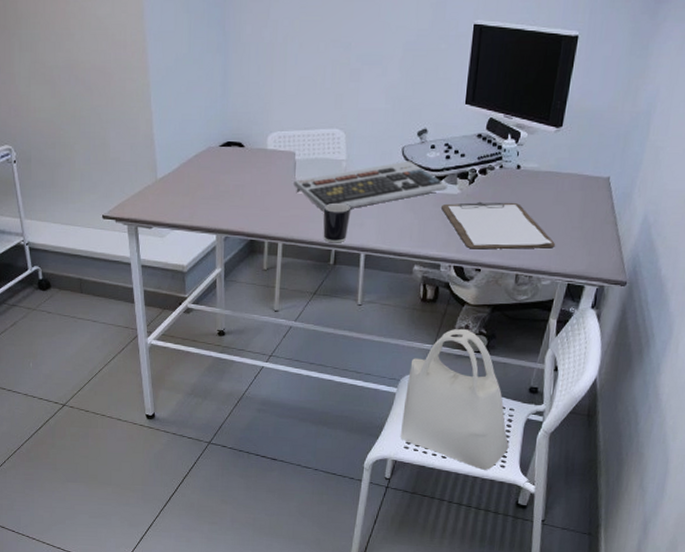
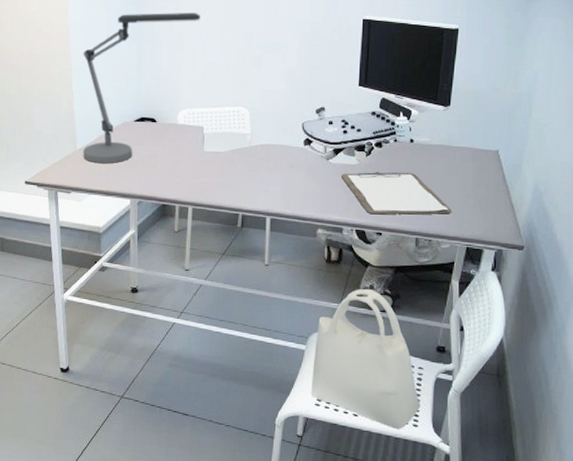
desk lamp: none [162,17,294,195] -> present [83,13,201,164]
computer keyboard: present [294,160,448,211] -> none [202,135,346,179]
mug: present [322,202,352,243] -> none [230,171,257,208]

